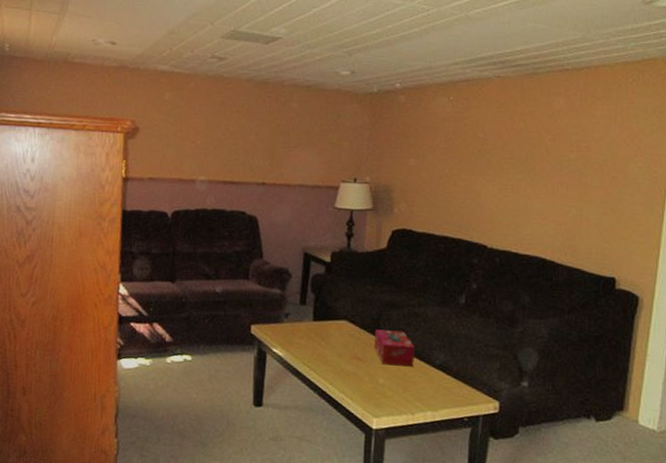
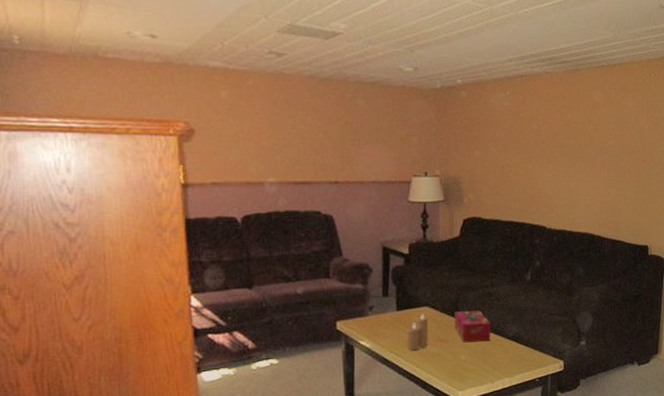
candle: none [322,327,347,366] -> present [408,314,429,351]

